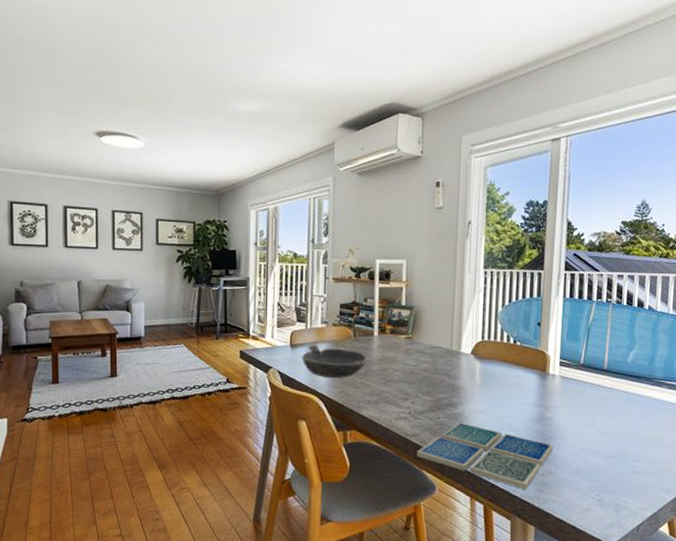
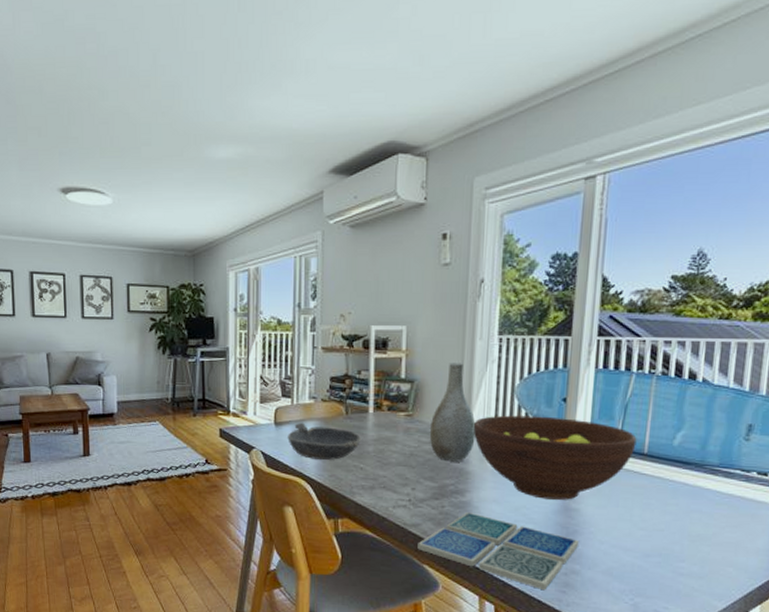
vase: none [426,292,466,379] -> present [429,363,476,462]
fruit bowl: none [463,337,598,410] -> present [473,415,637,500]

